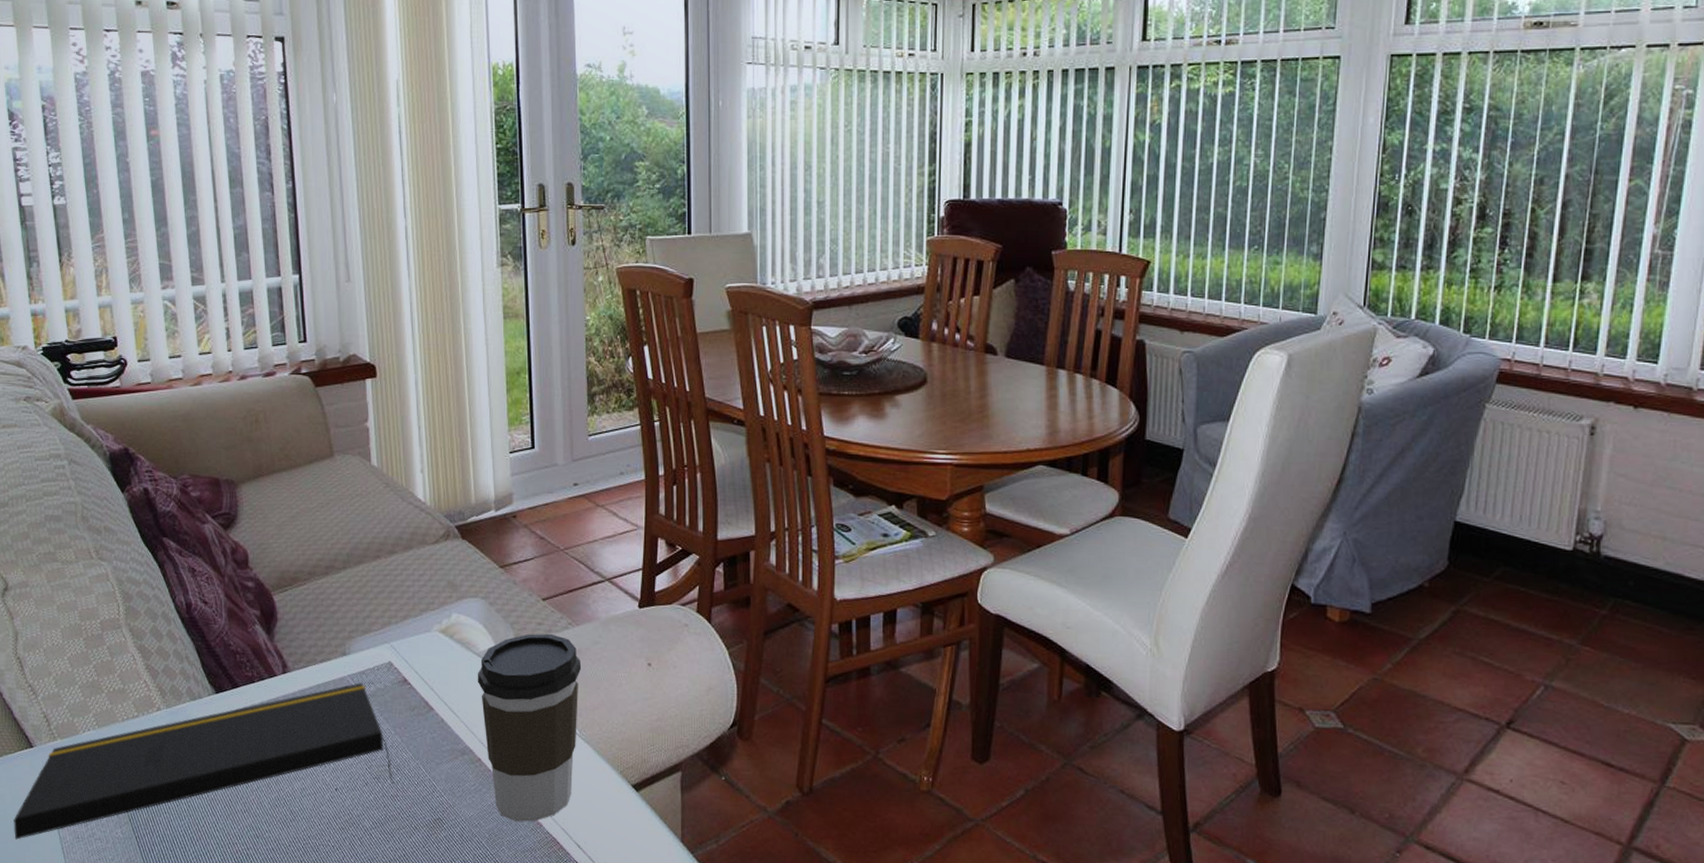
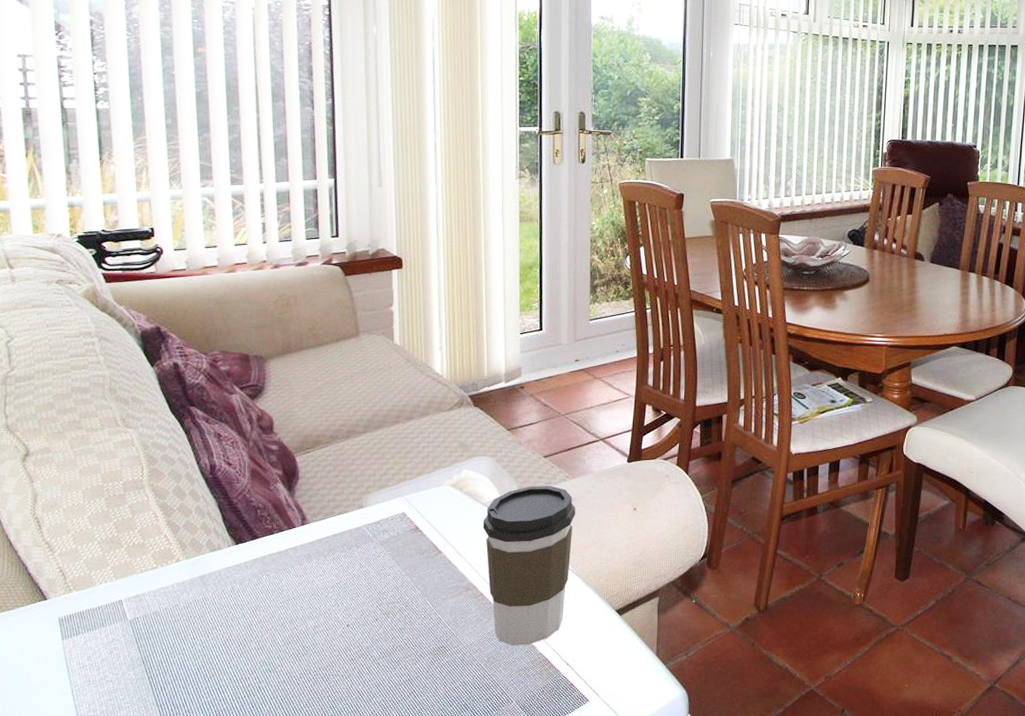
notepad: present [13,683,394,840] -> none [22,531,403,686]

